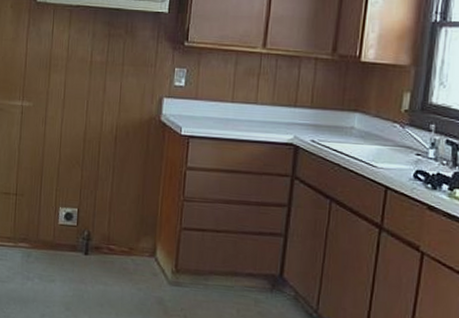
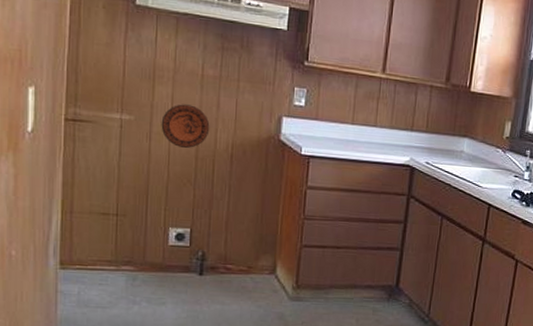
decorative plate: none [55,89,97,132] -> present [161,104,210,149]

